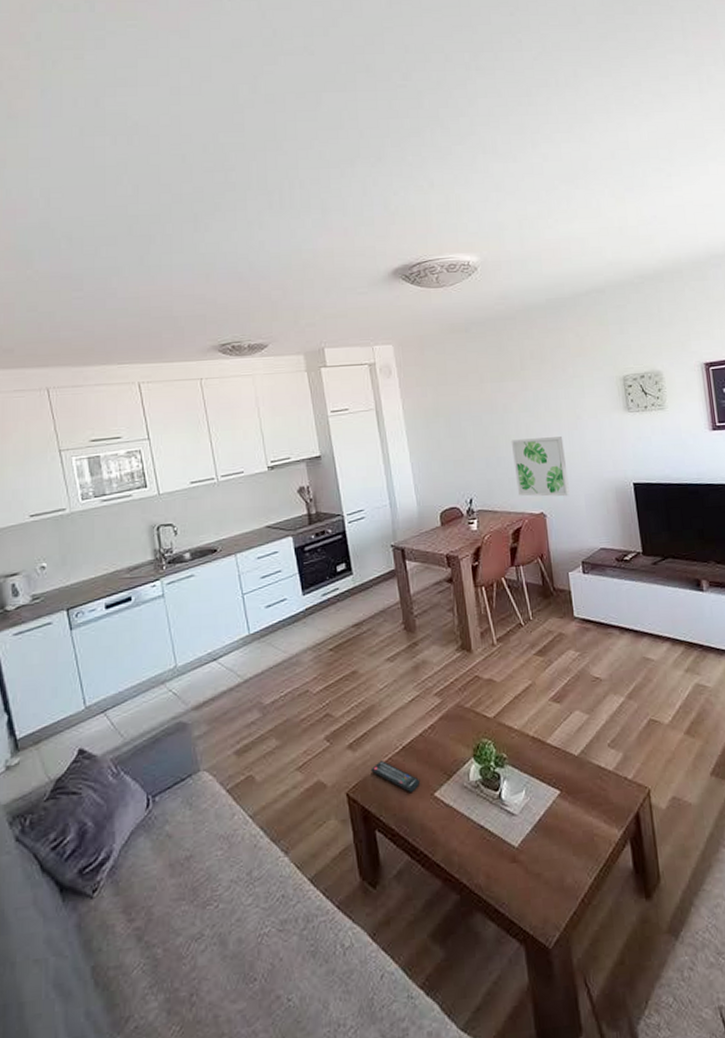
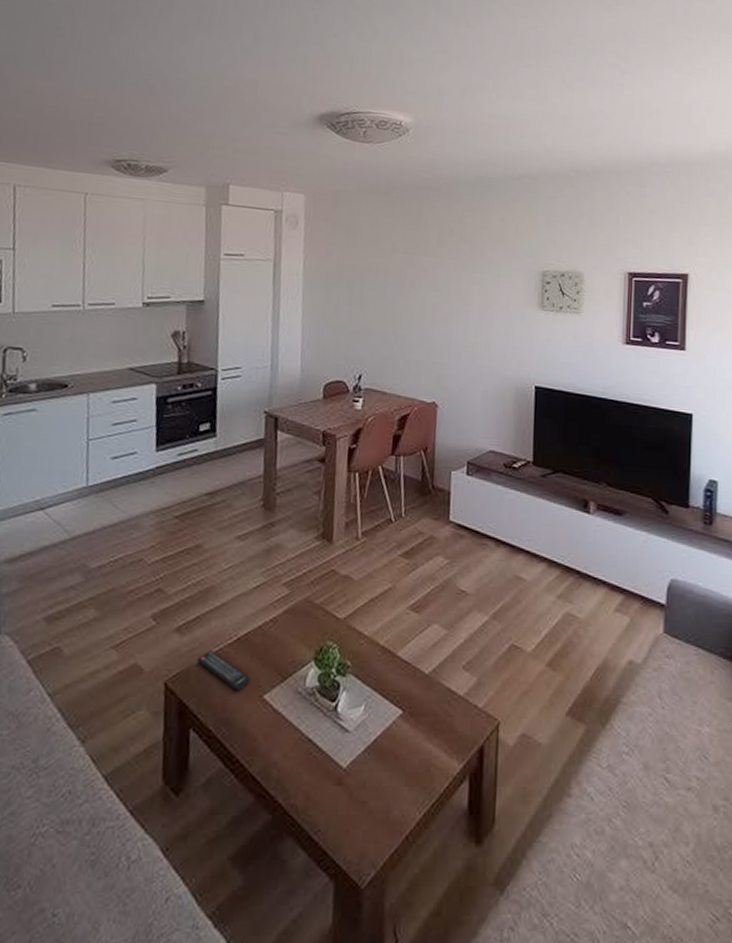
wall art: present [511,437,570,497] -> none [411,318,469,389]

